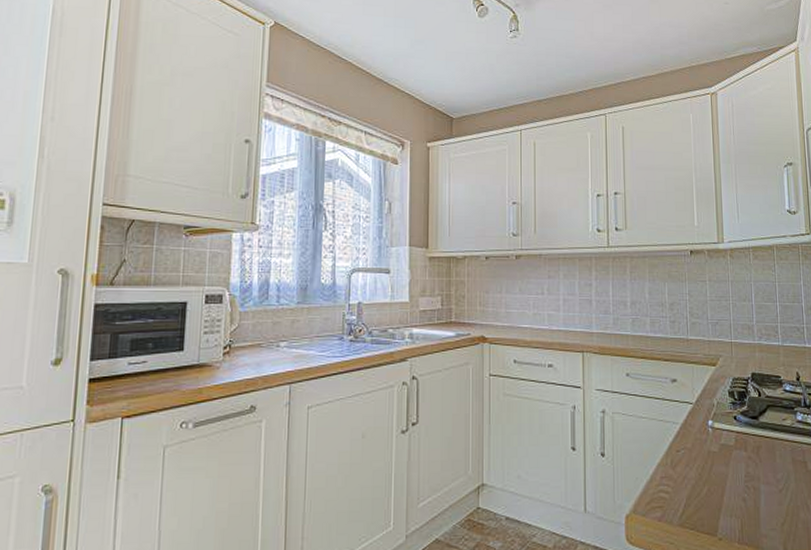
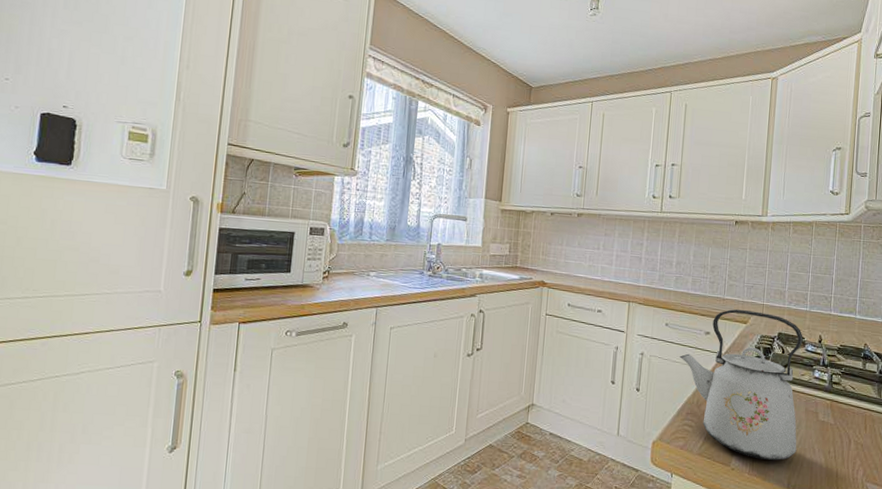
kettle: none [646,349,789,525] -> present [680,309,803,461]

